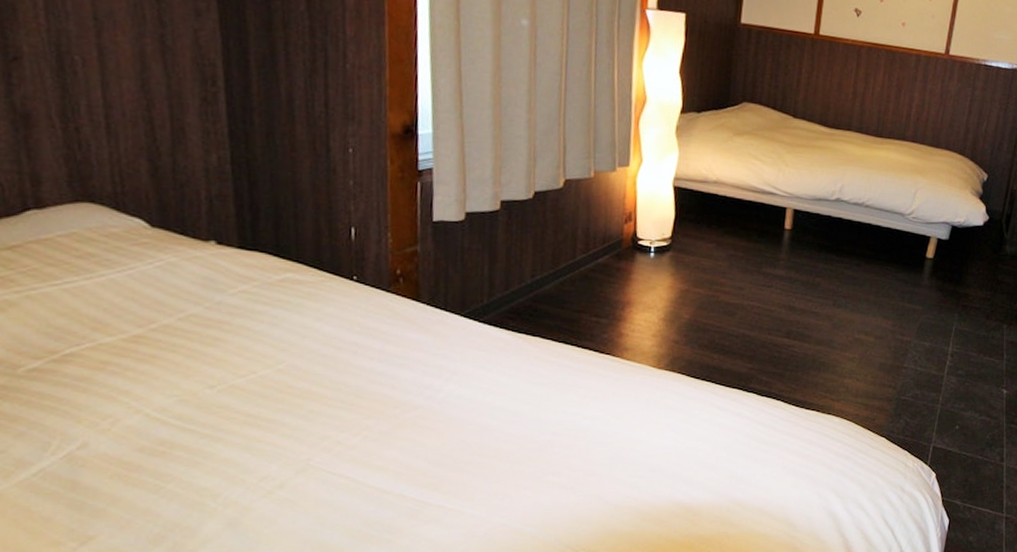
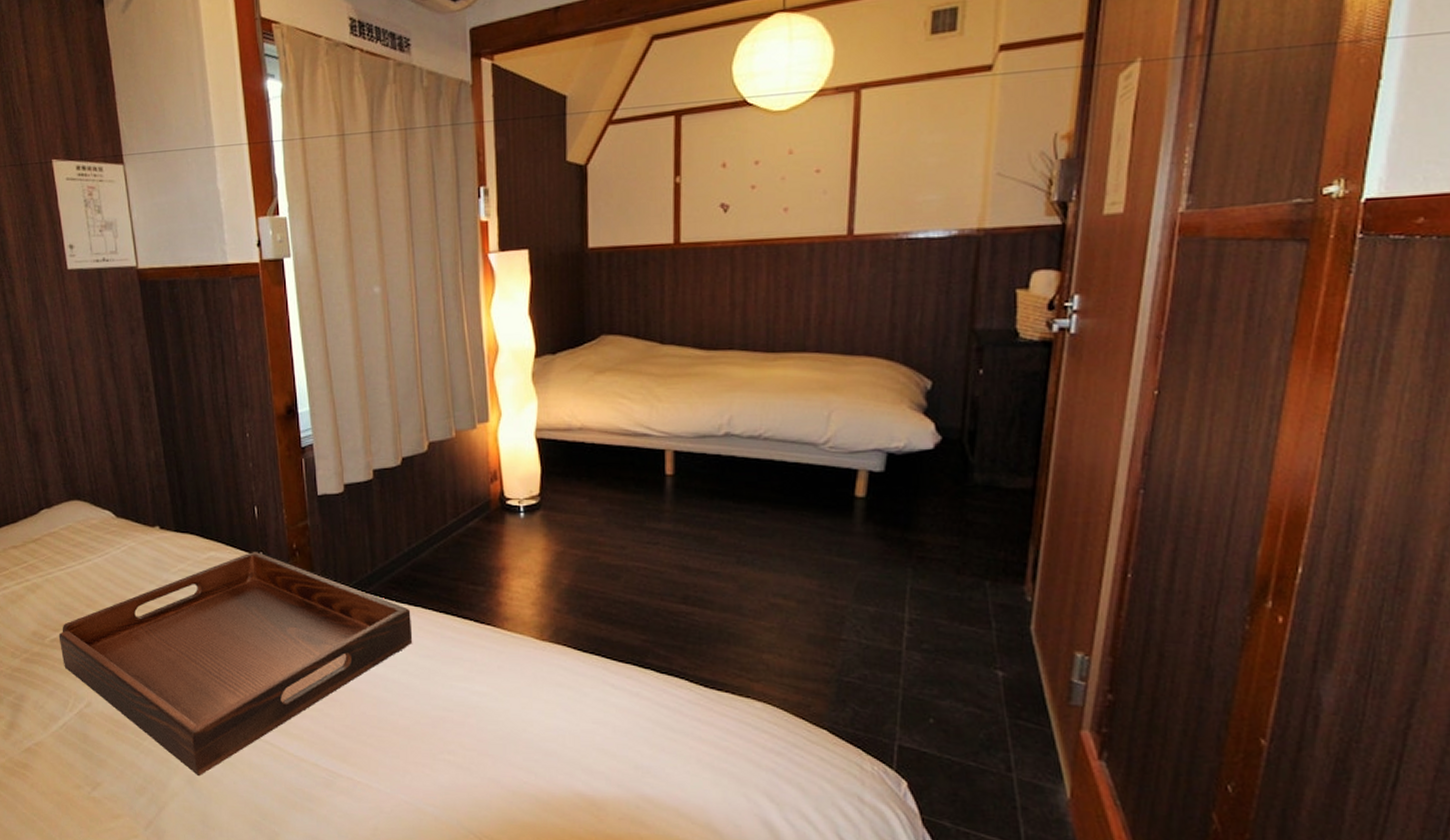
serving tray: none [41,275,528,519] -> present [58,552,413,777]

